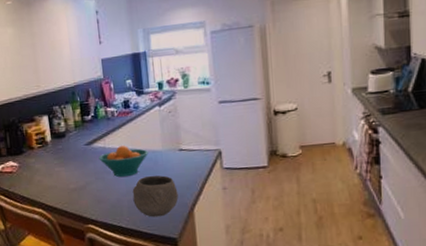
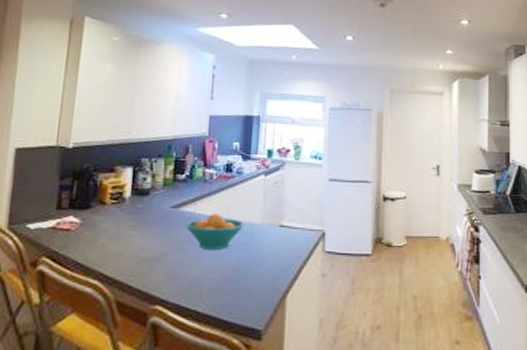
bowl: present [132,175,178,217] -> none [217,251,271,302]

